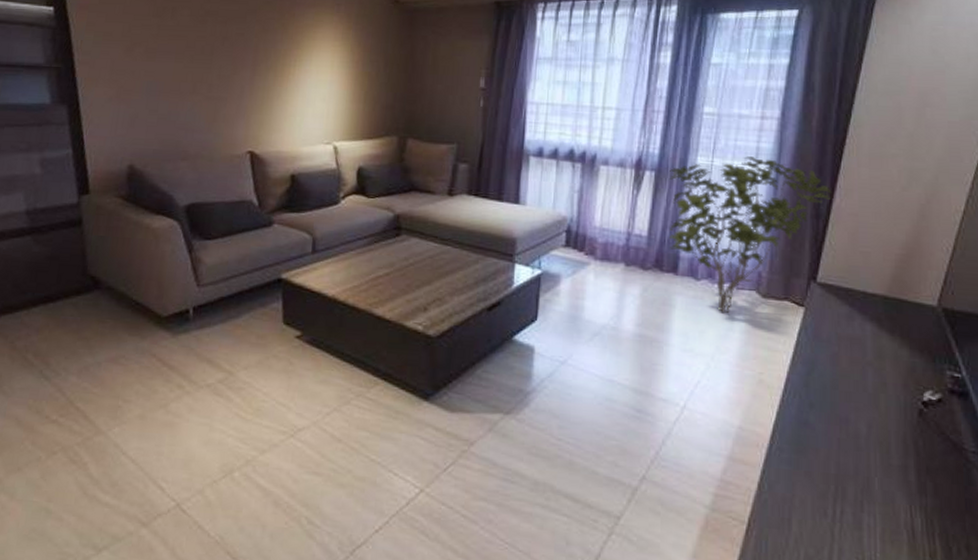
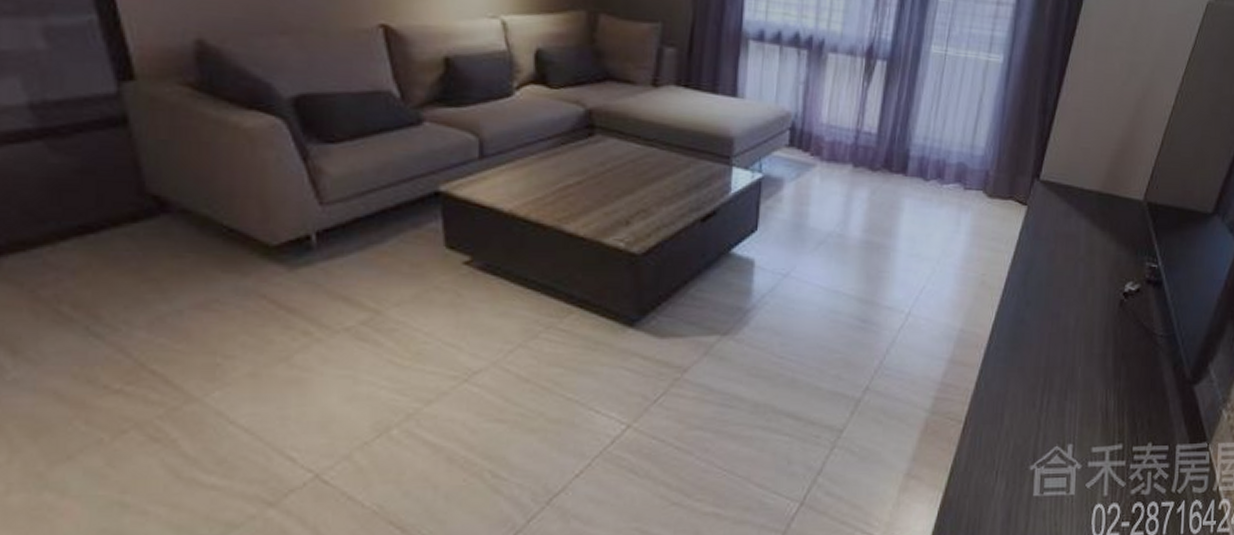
shrub: present [669,156,832,314] -> none [900,46,1060,215]

